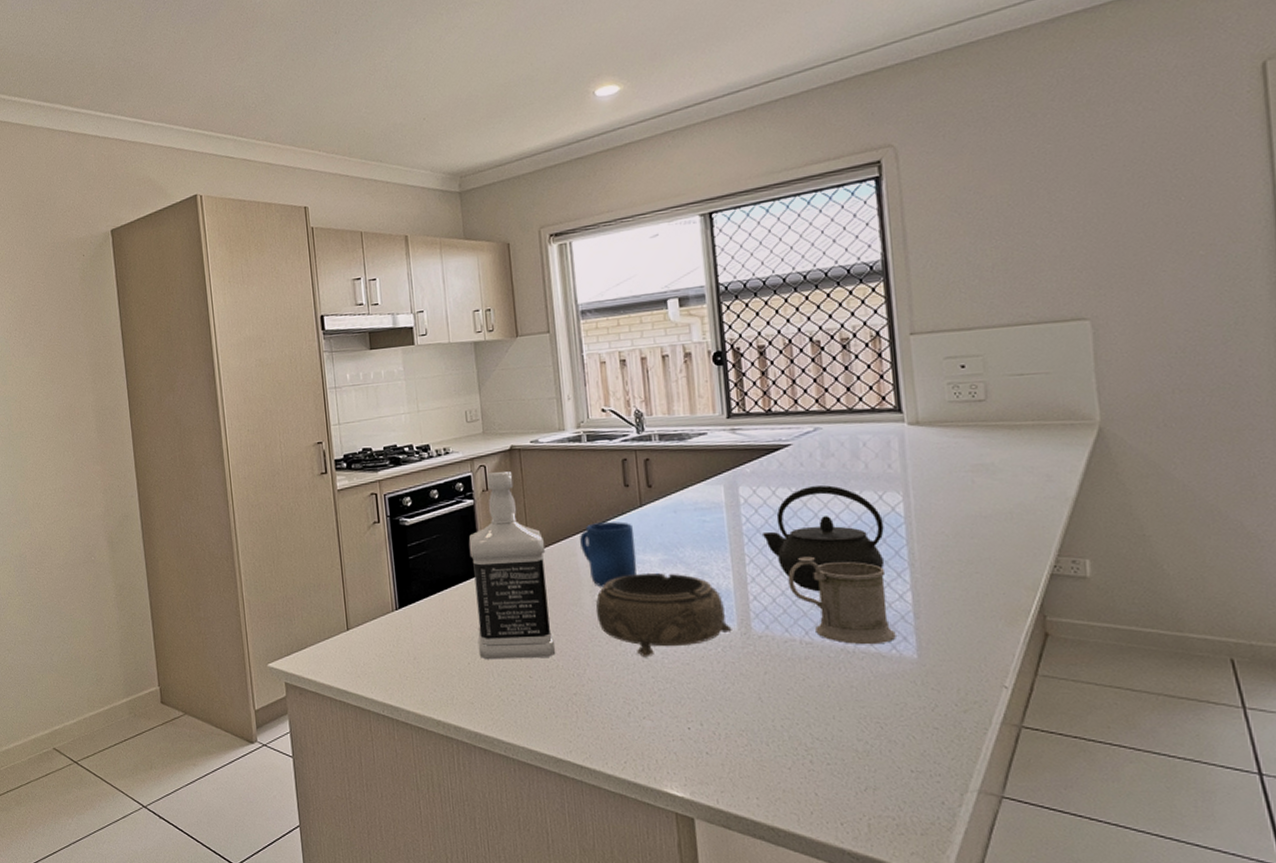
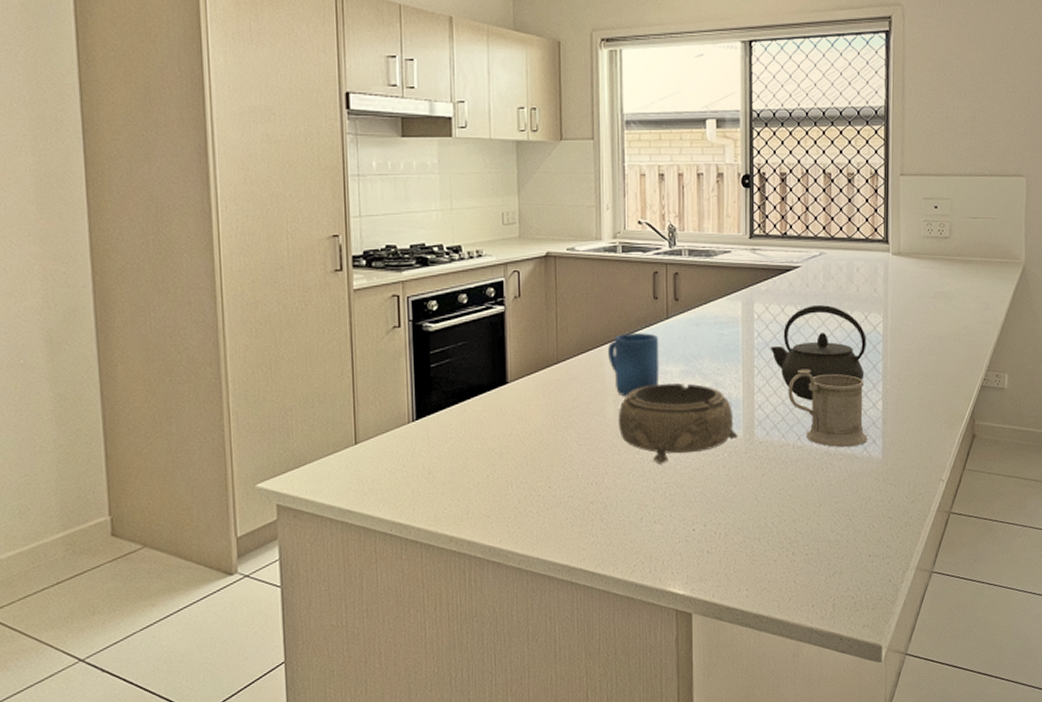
bottle: present [469,471,555,660] -> none [496,277,576,472]

